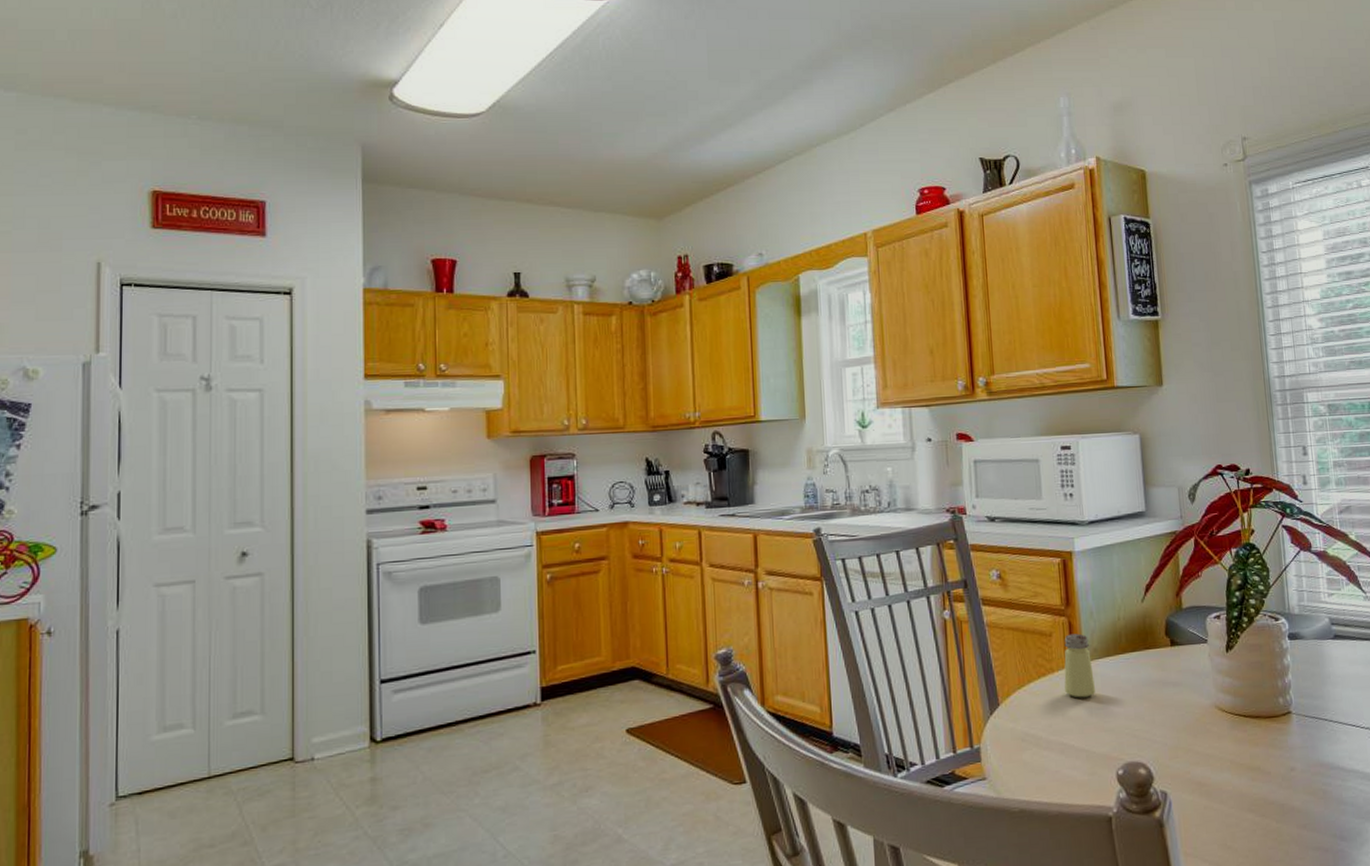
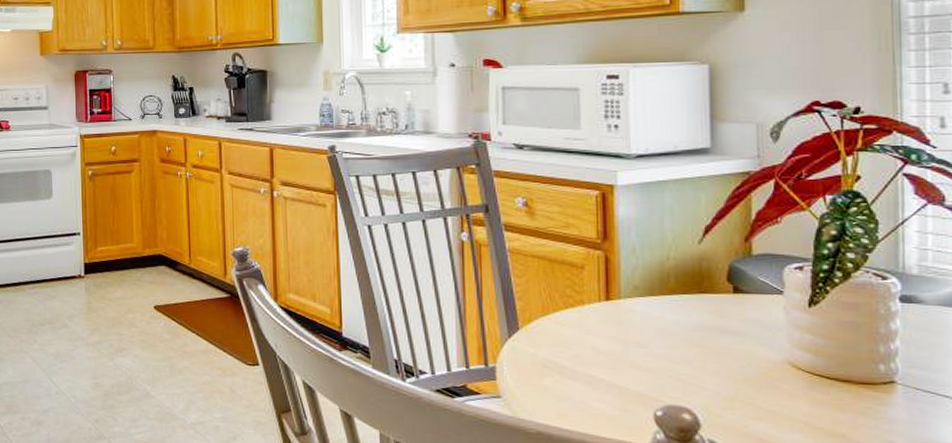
saltshaker: present [1064,633,1096,698] -> none [596,268,635,334]

